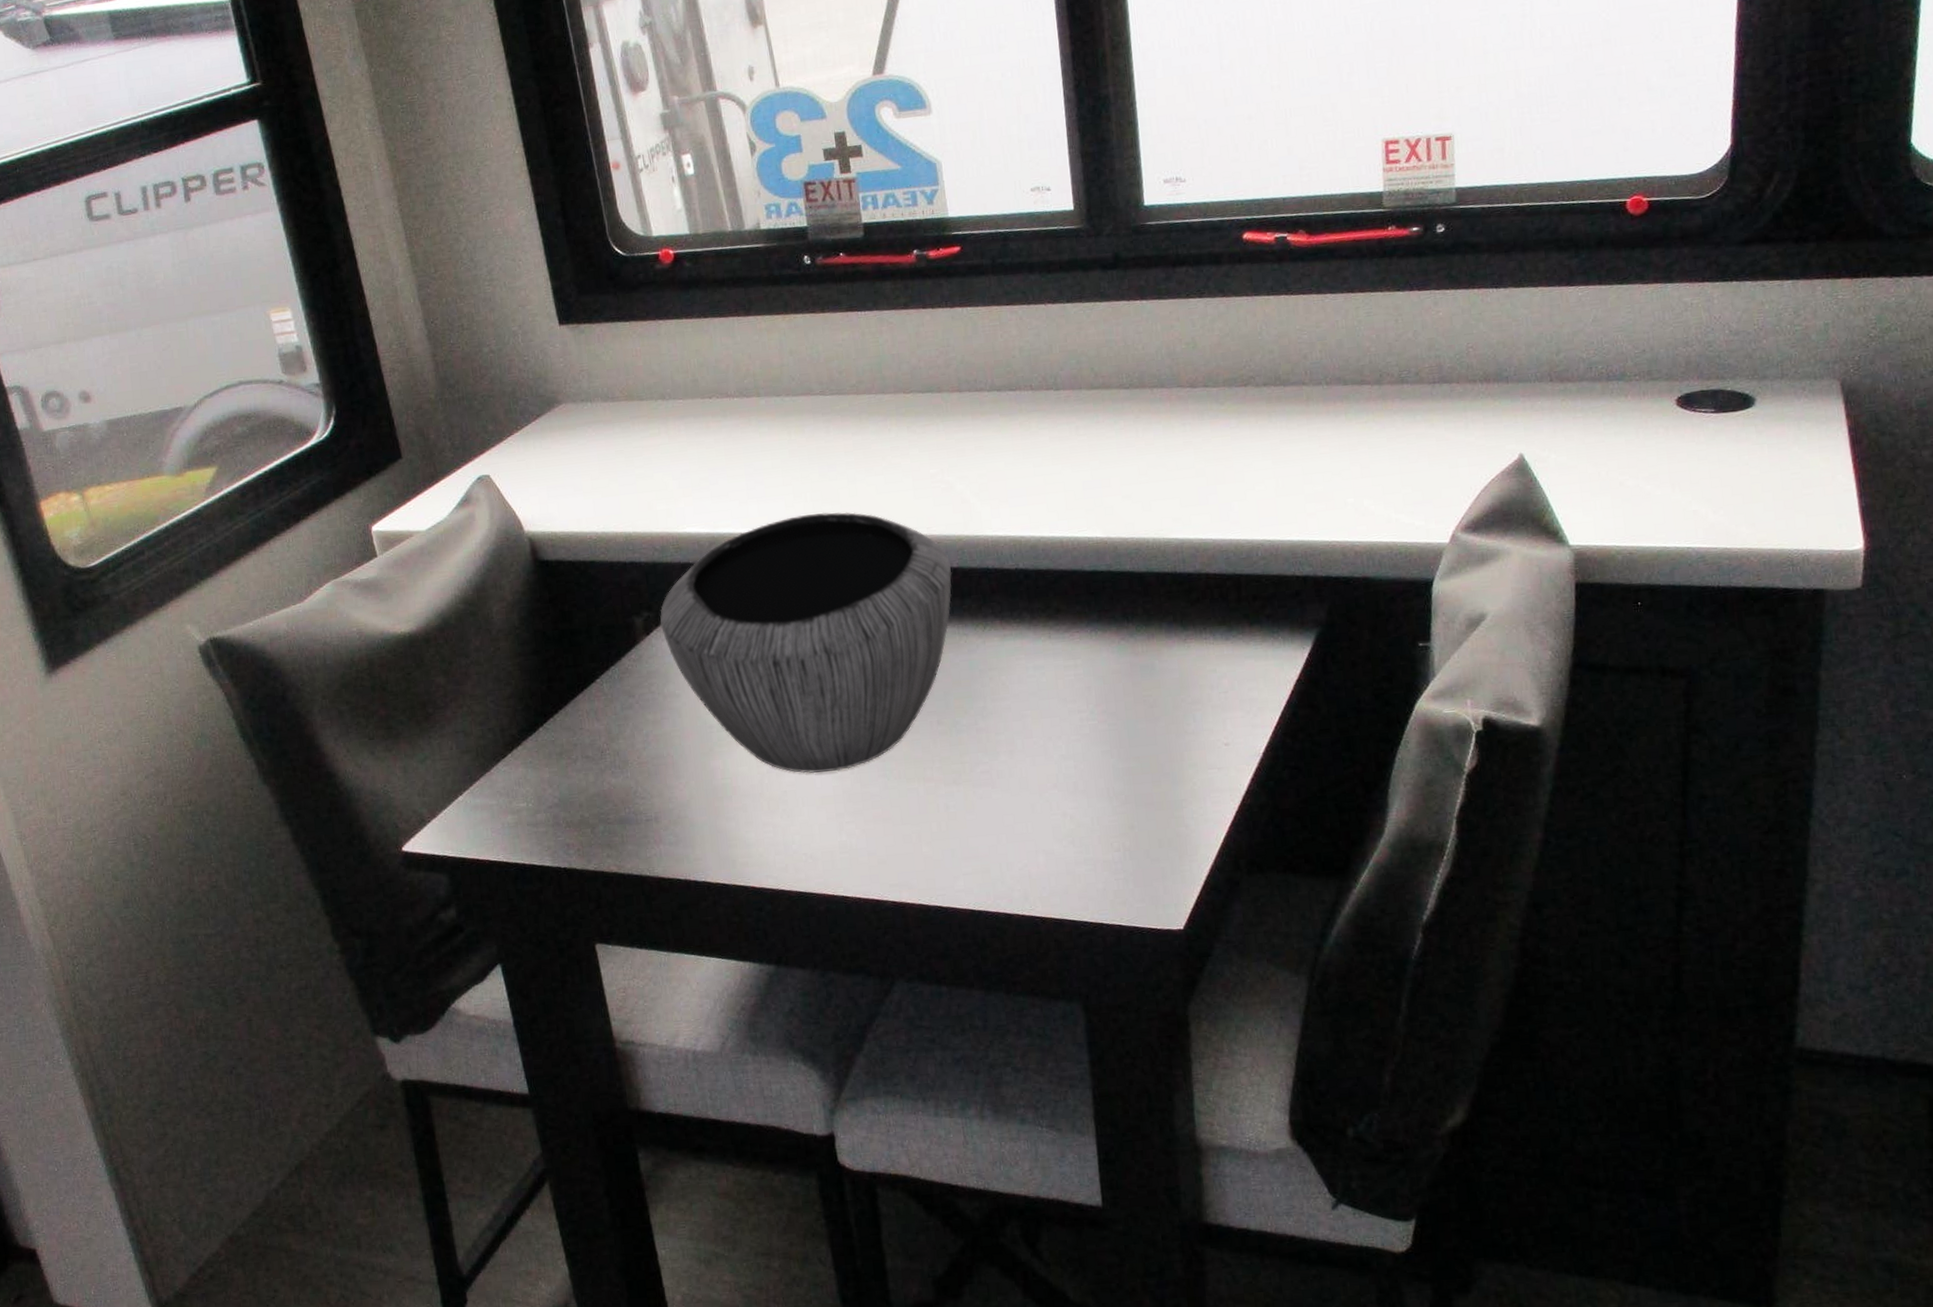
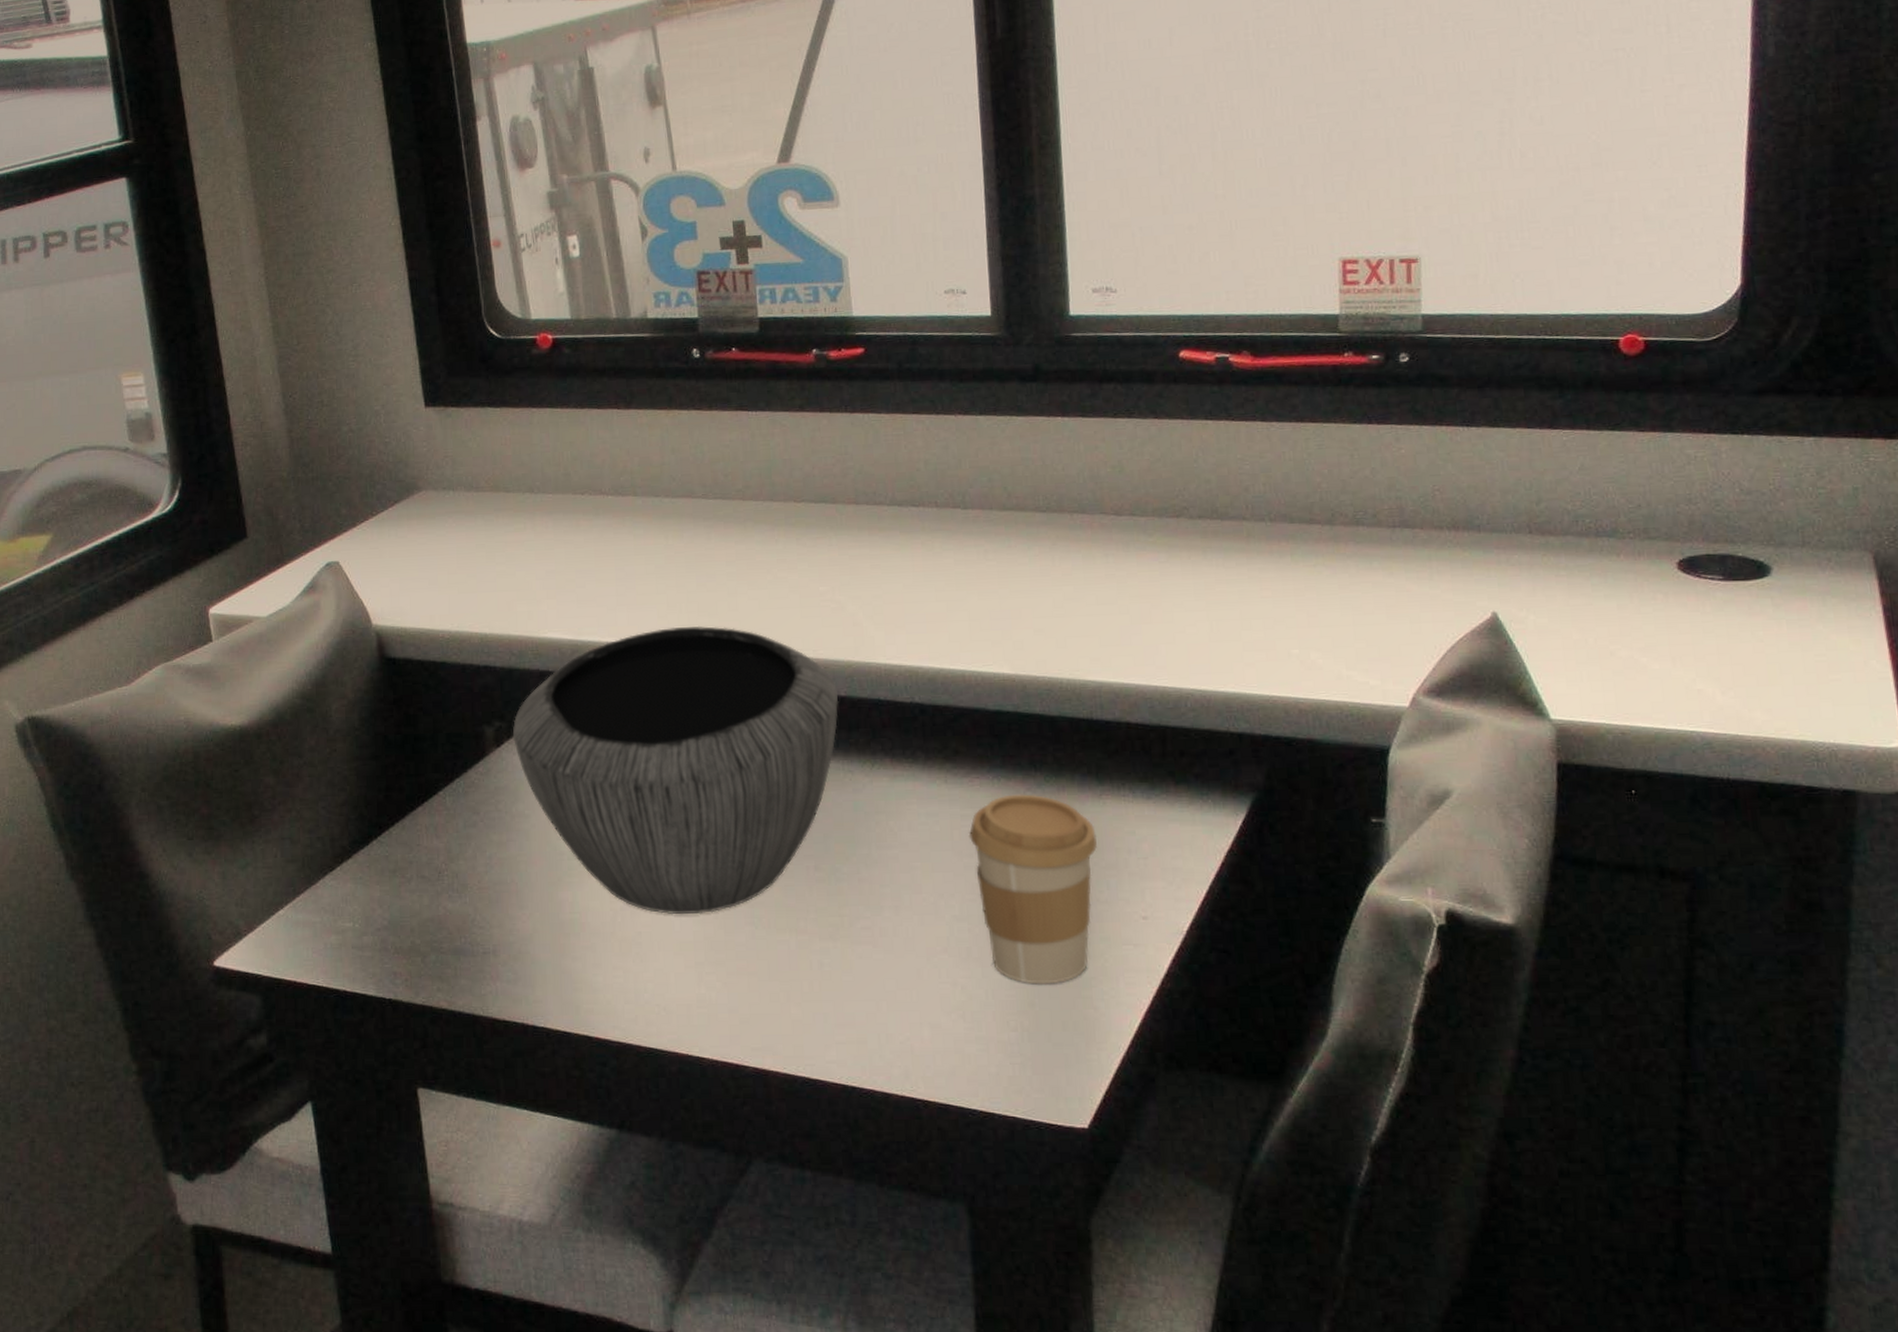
coffee cup: none [1071,643,1184,810] -> present [968,794,1097,985]

